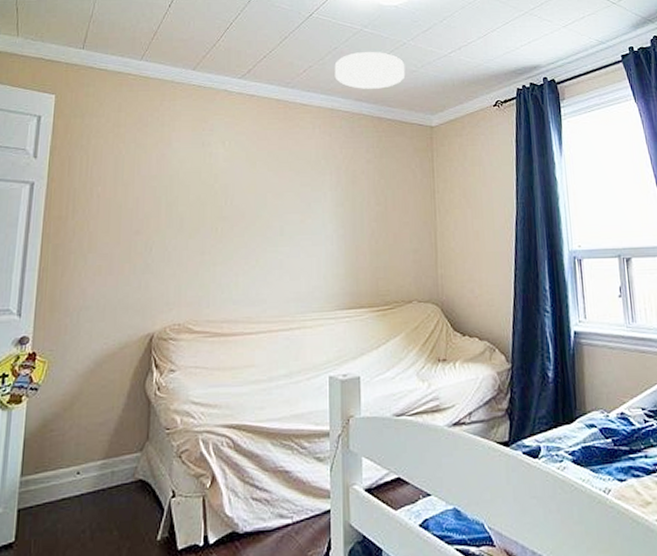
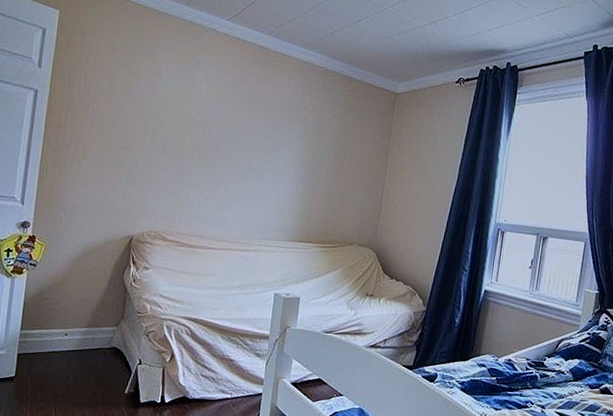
ceiling light: present [334,51,406,89] -> none [315,11,382,50]

